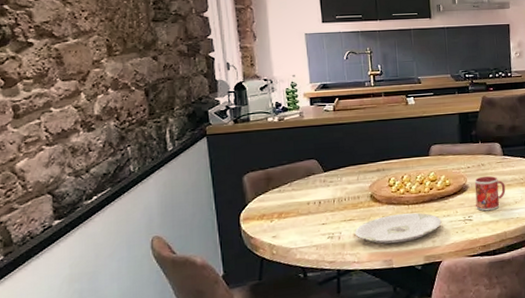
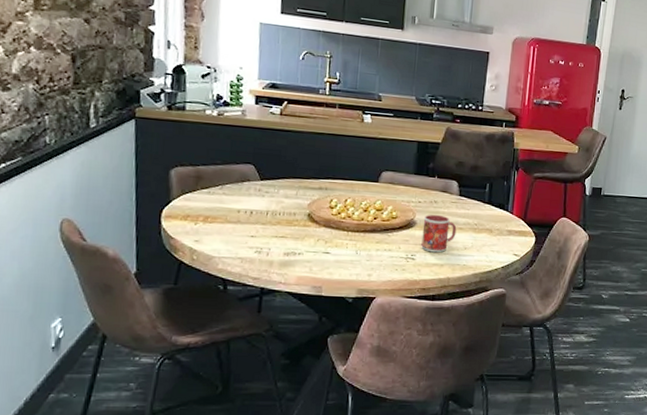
plate: present [355,212,442,244] -> none [286,239,382,271]

